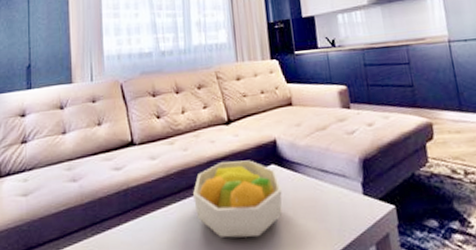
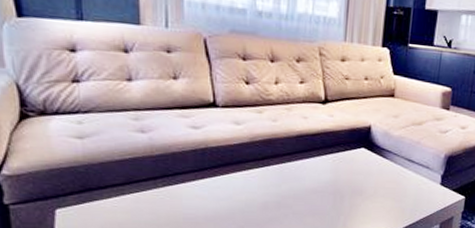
fruit bowl: present [193,160,282,238] -> none [278,137,367,207]

